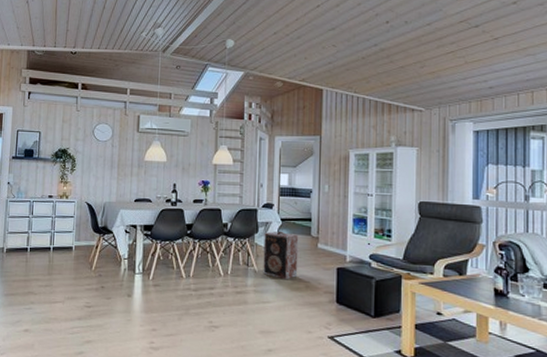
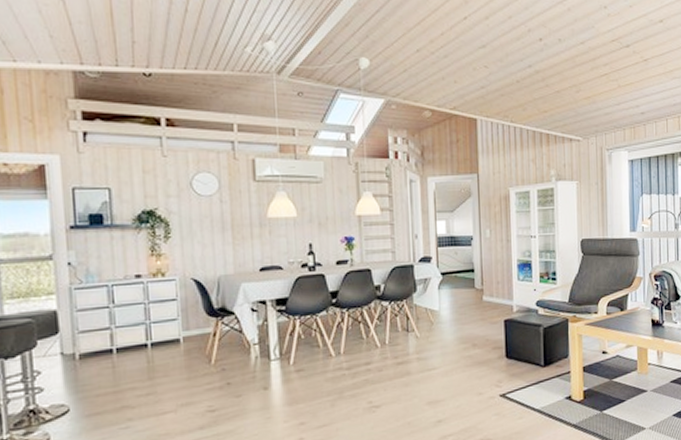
speaker: present [263,231,299,280] -> none [423,286,464,341]

